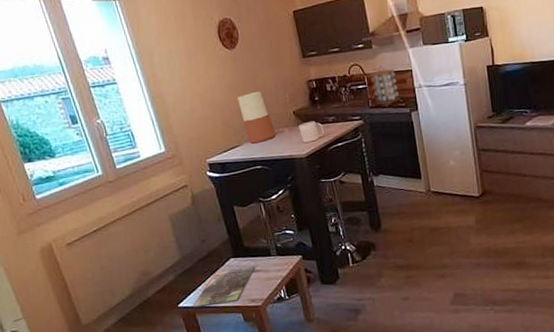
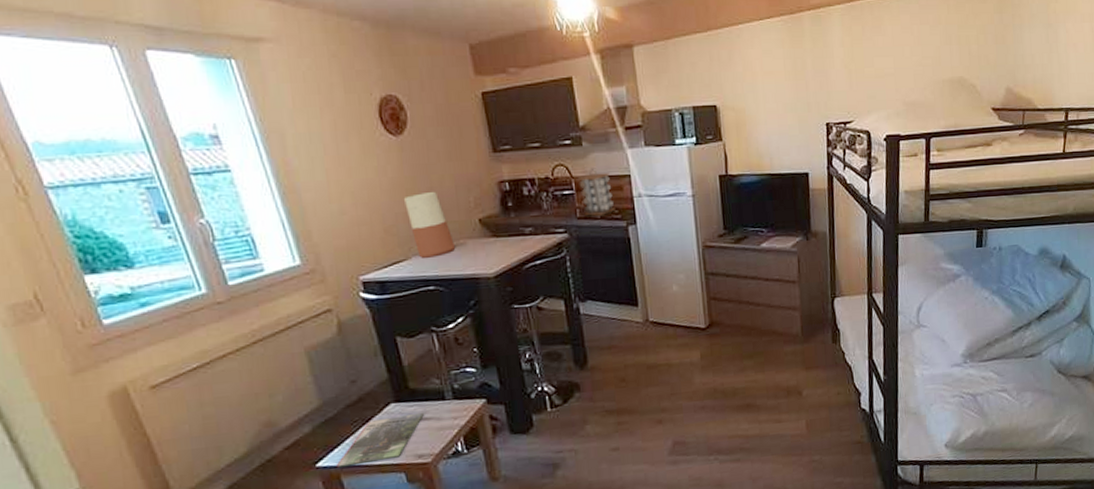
mug: present [299,121,325,143] -> none [486,232,520,259]

